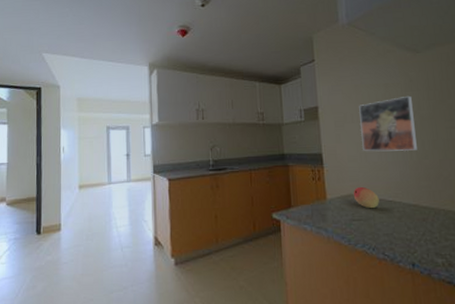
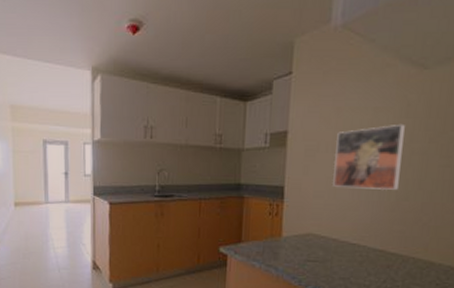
fruit: present [353,186,379,209] -> none [312,226,342,251]

